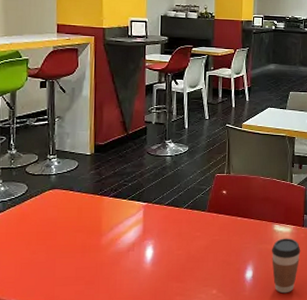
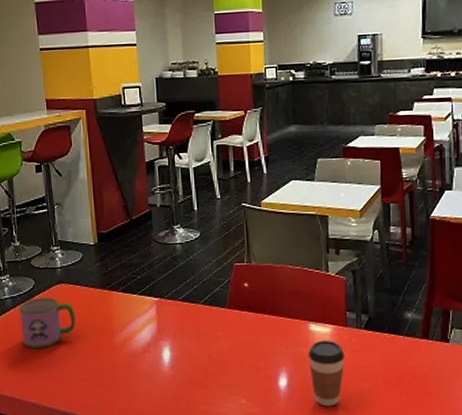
mug: none [8,202,66,250] -> present [19,298,76,348]

